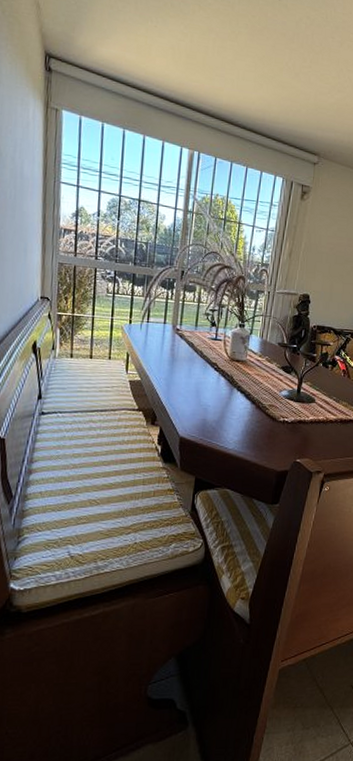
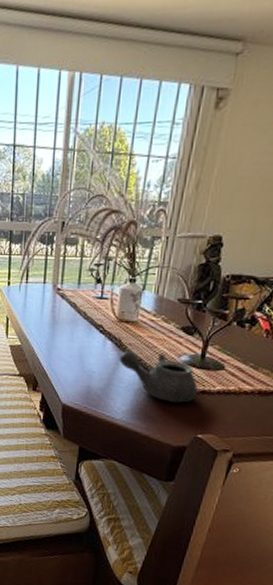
teapot: none [231,386,295,432] -> present [119,351,198,403]

